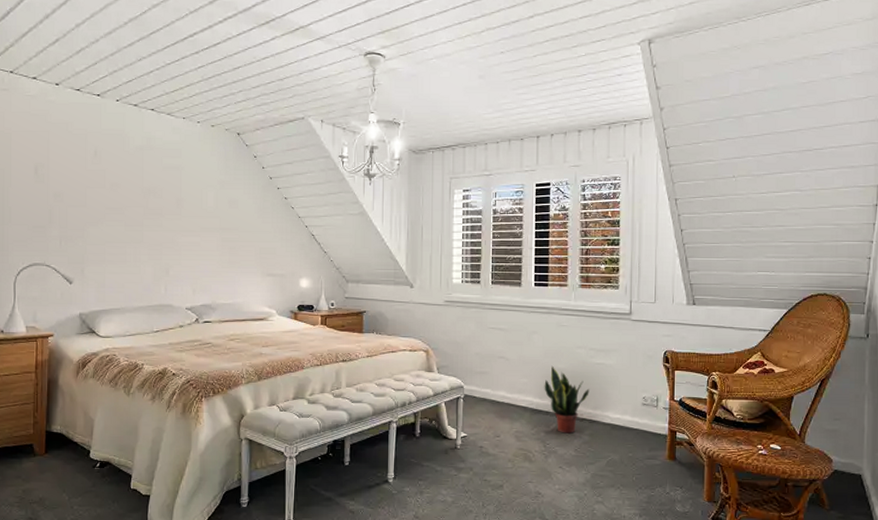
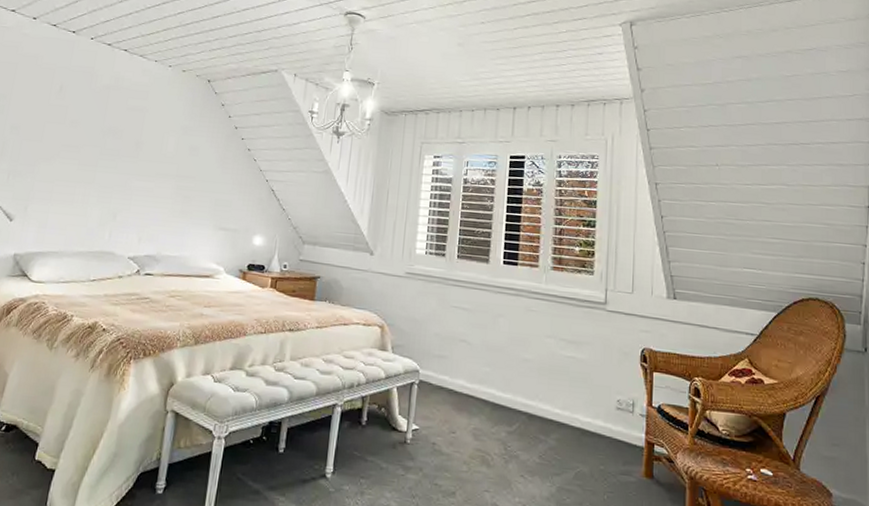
potted plant: present [544,365,589,434] -> none [508,354,558,436]

